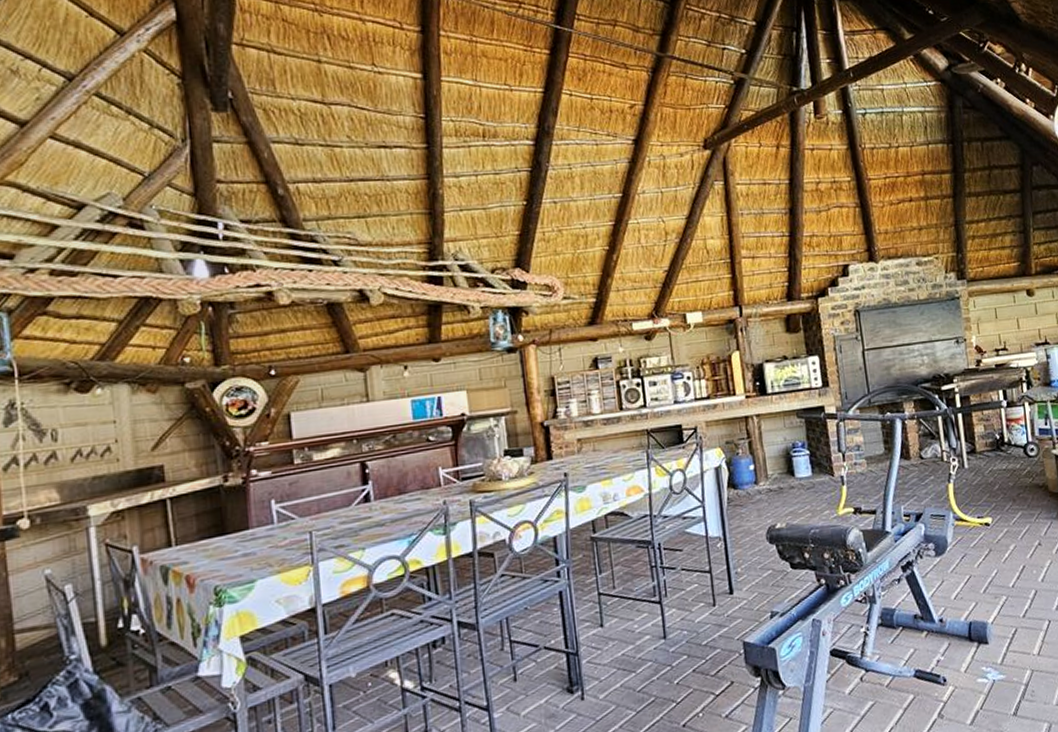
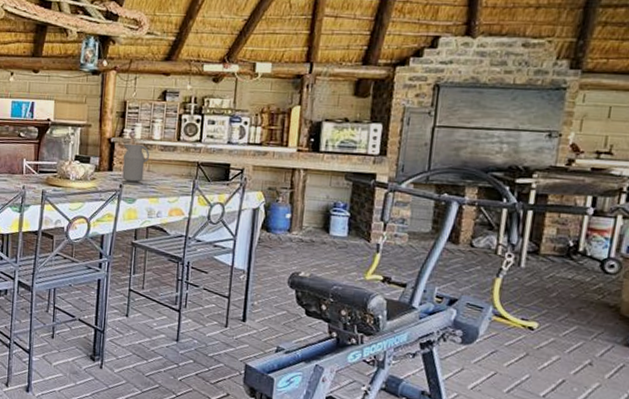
water jug: none [560,422,592,472] -> present [122,143,149,186]

